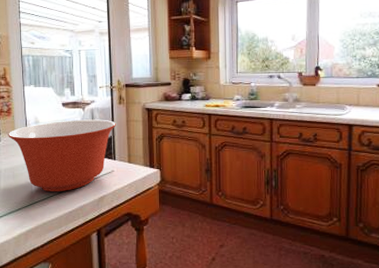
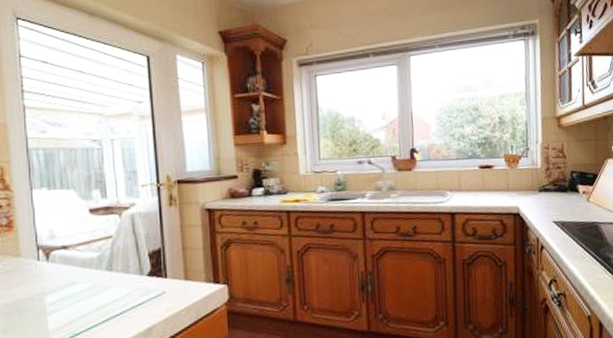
mixing bowl: present [8,119,116,192] -> none [8,227,166,329]

